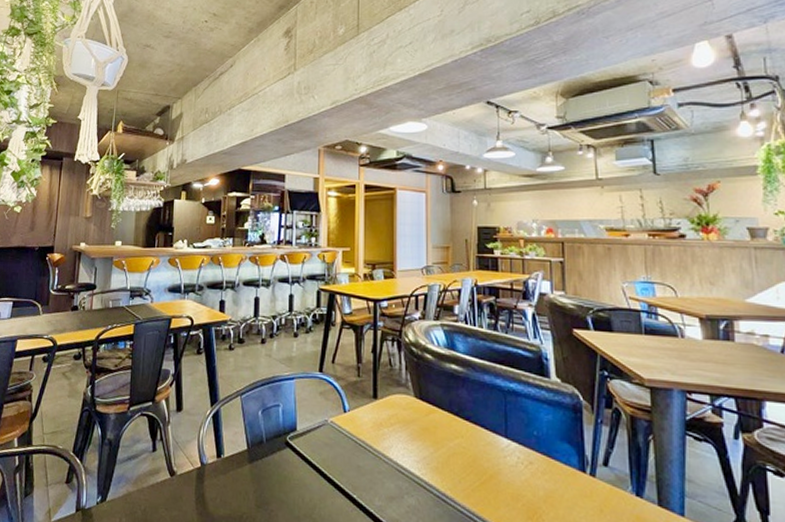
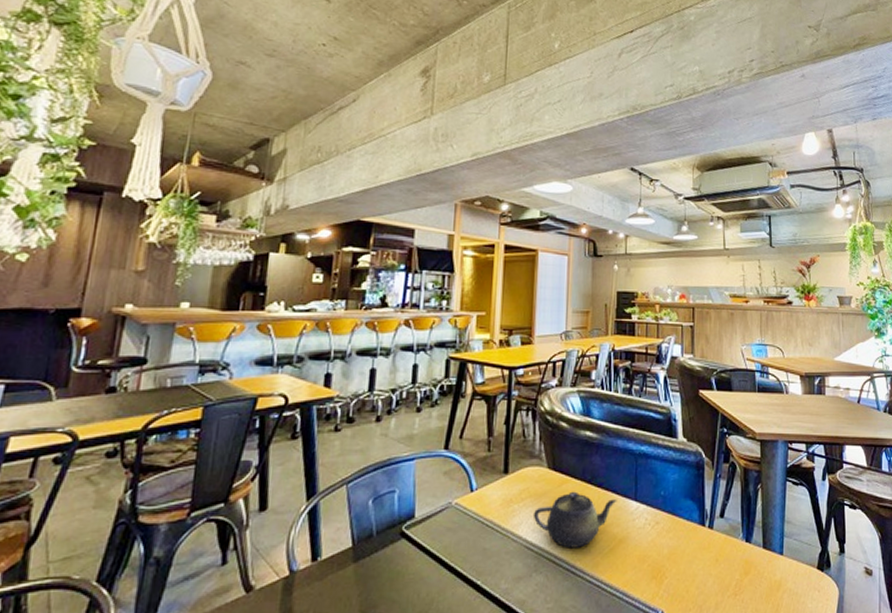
teapot: none [402,421,486,478] -> present [533,491,617,549]

